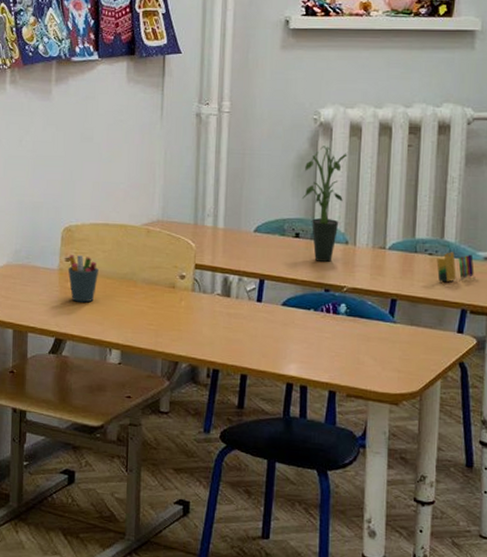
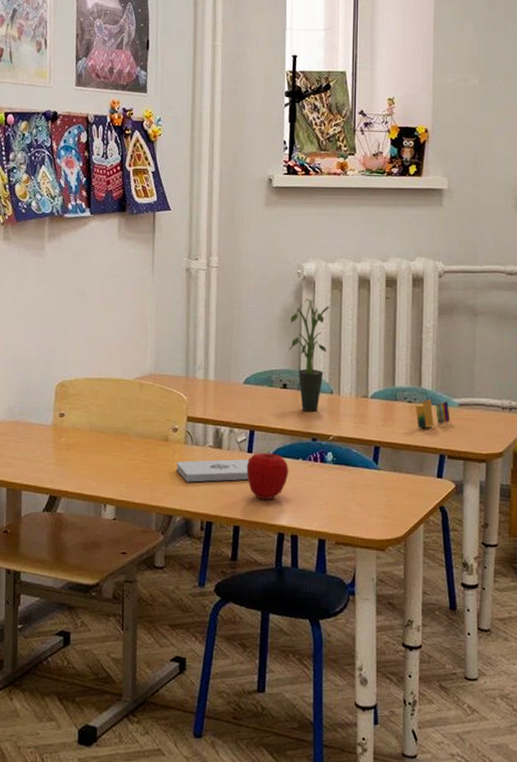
pen holder: present [67,255,99,303] -> none [61,410,92,458]
notepad: none [183,308,258,330] -> present [176,458,249,482]
apple: none [255,301,300,350] -> present [246,452,289,500]

